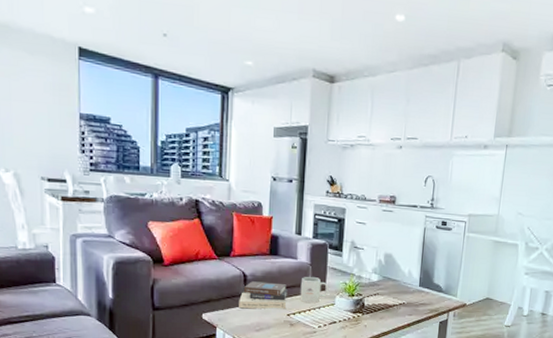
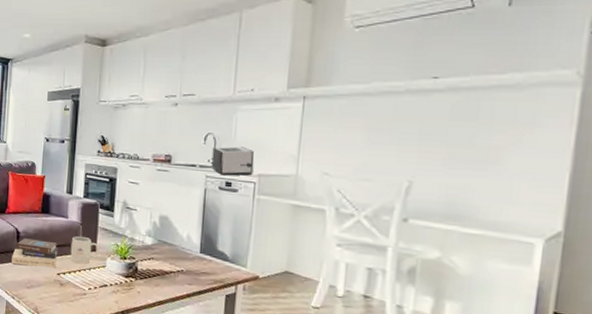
toaster: none [431,189,466,216] -> present [212,146,255,176]

